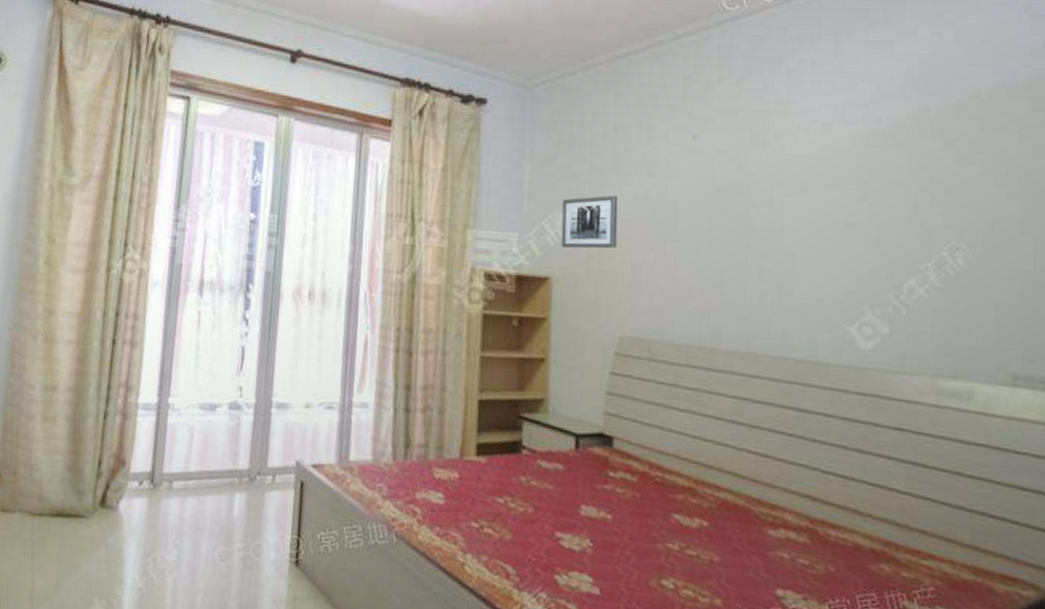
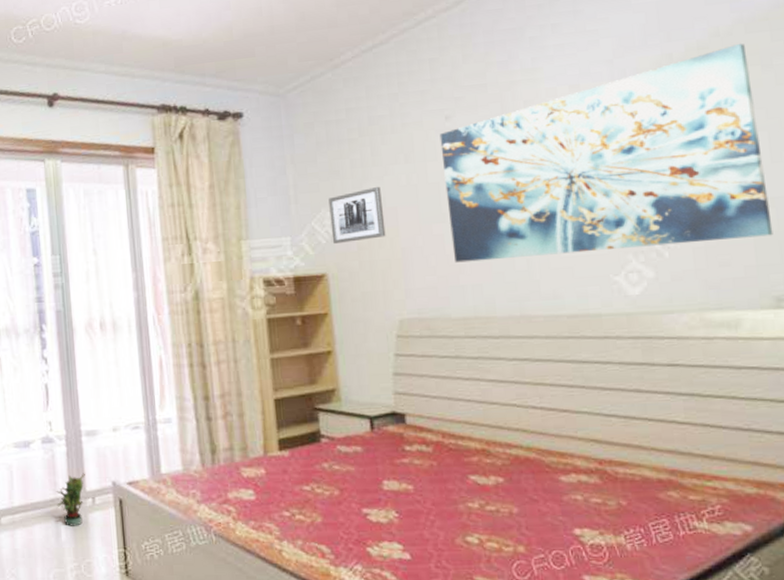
potted plant: none [234,446,269,504] -> present [56,473,85,526]
wall art: none [684,108,1016,310] -> present [439,43,773,263]

